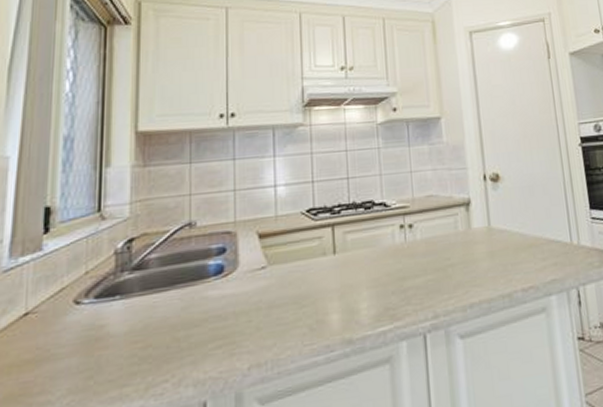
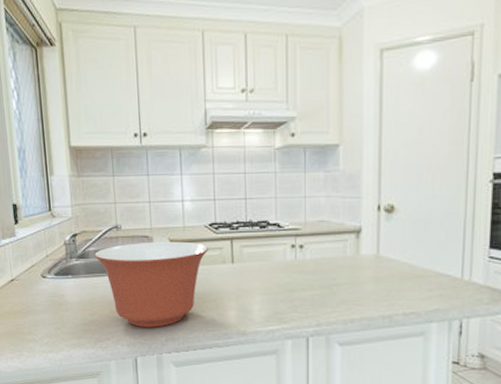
mixing bowl: none [157,233,306,356] -> present [95,241,209,327]

